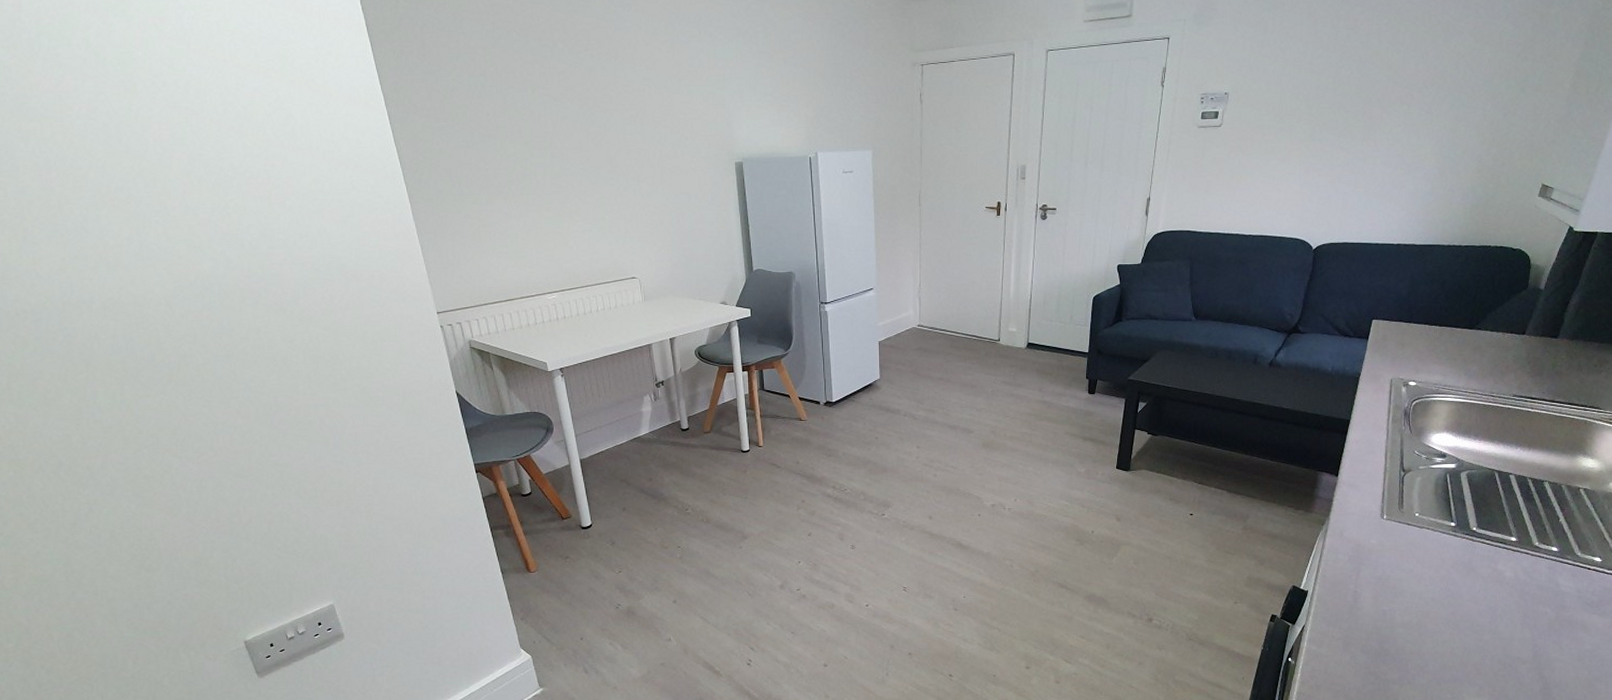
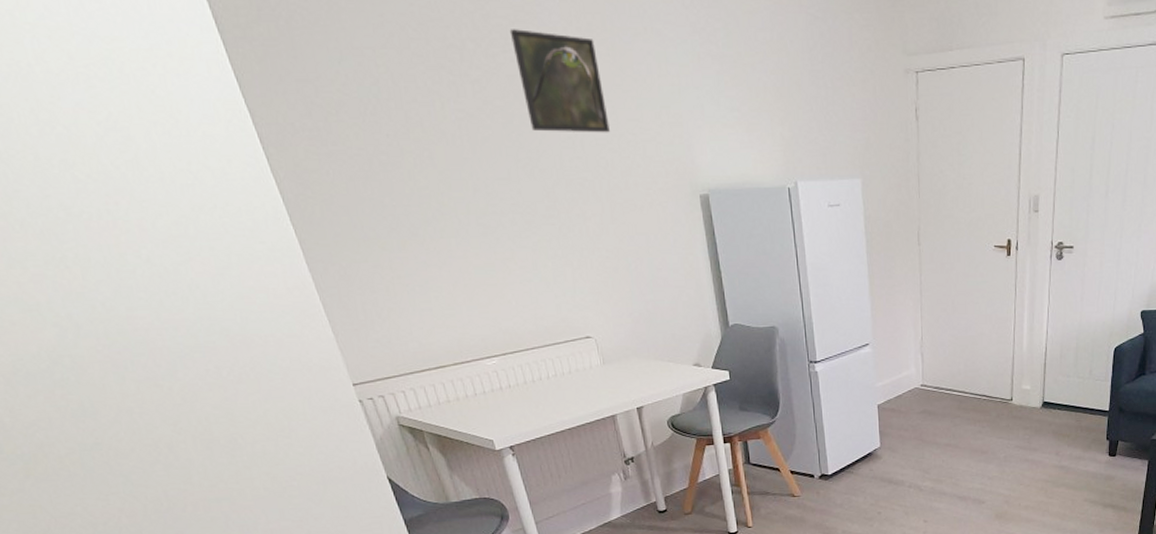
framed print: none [592,33,665,113] -> present [509,29,610,133]

